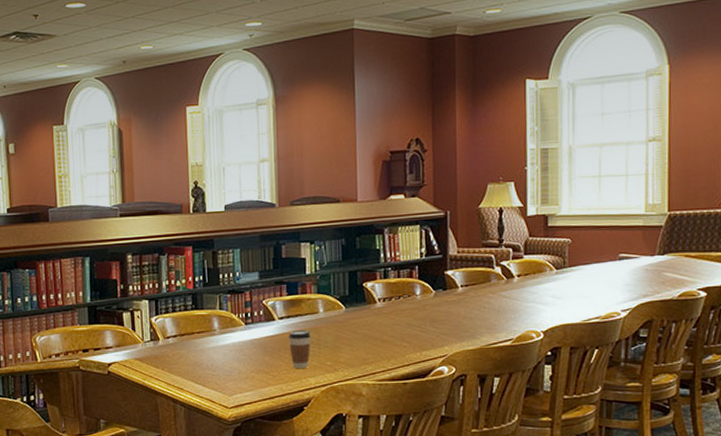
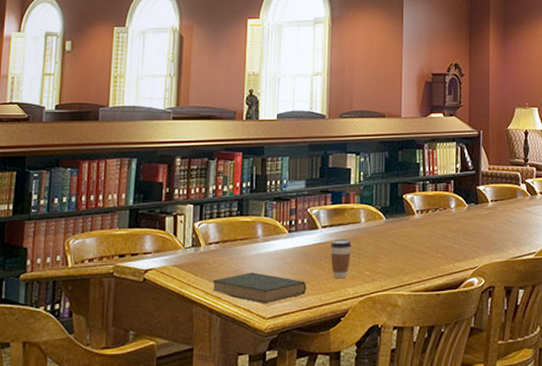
book: none [173,364,268,394] -> present [212,272,307,303]

